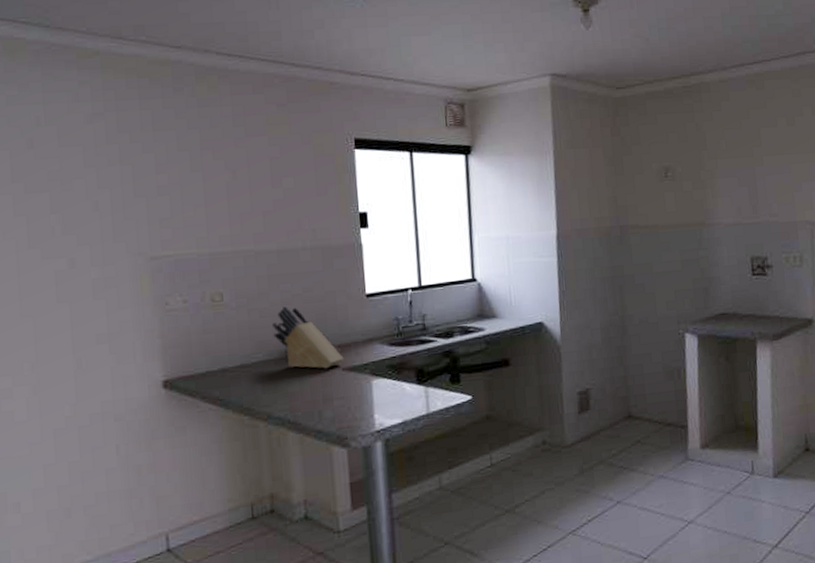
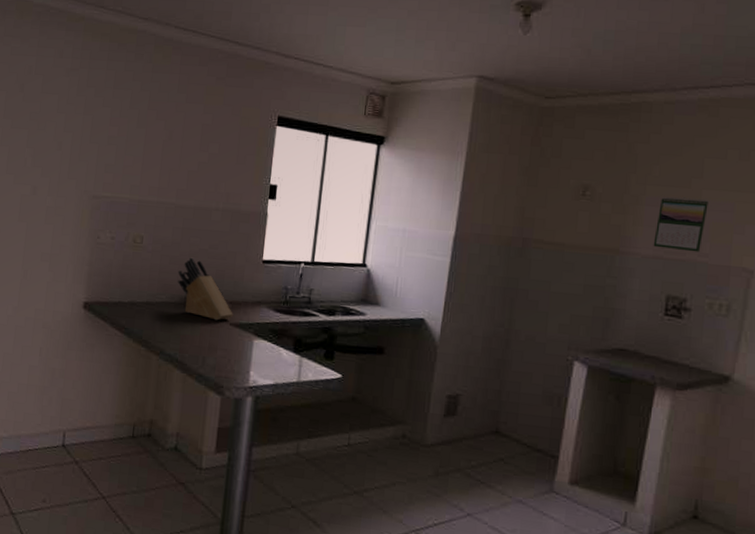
calendar: none [731,164,771,215] -> present [653,197,709,252]

